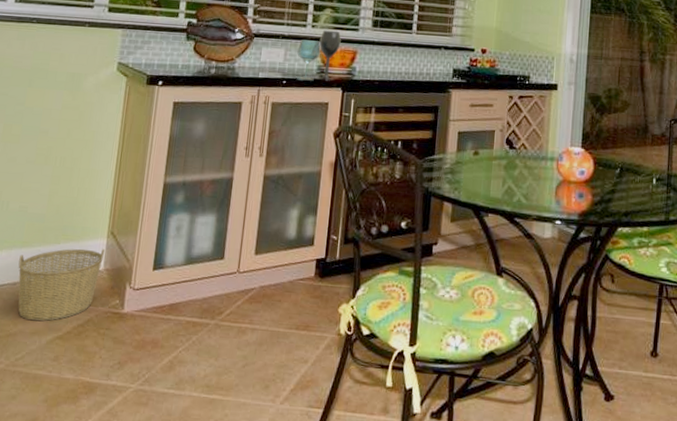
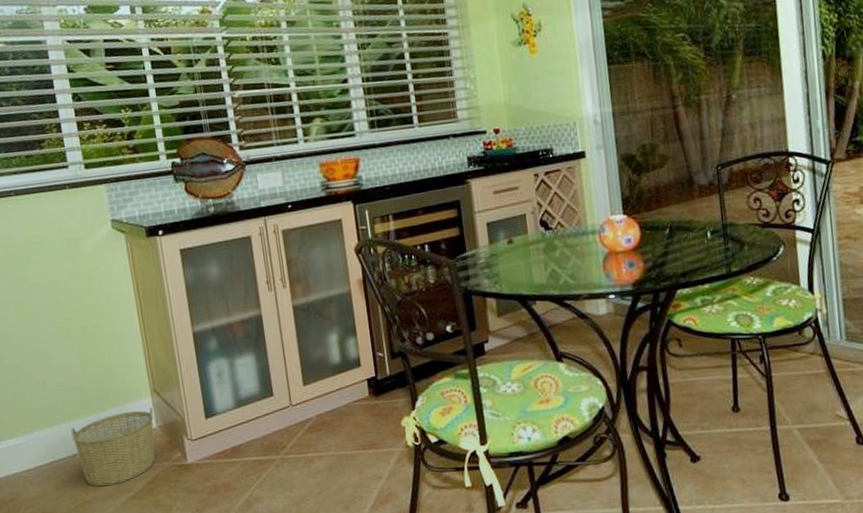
wine glass: present [296,40,320,81] -> none [295,156,320,202]
wine glass: present [316,30,341,82] -> none [316,141,342,198]

